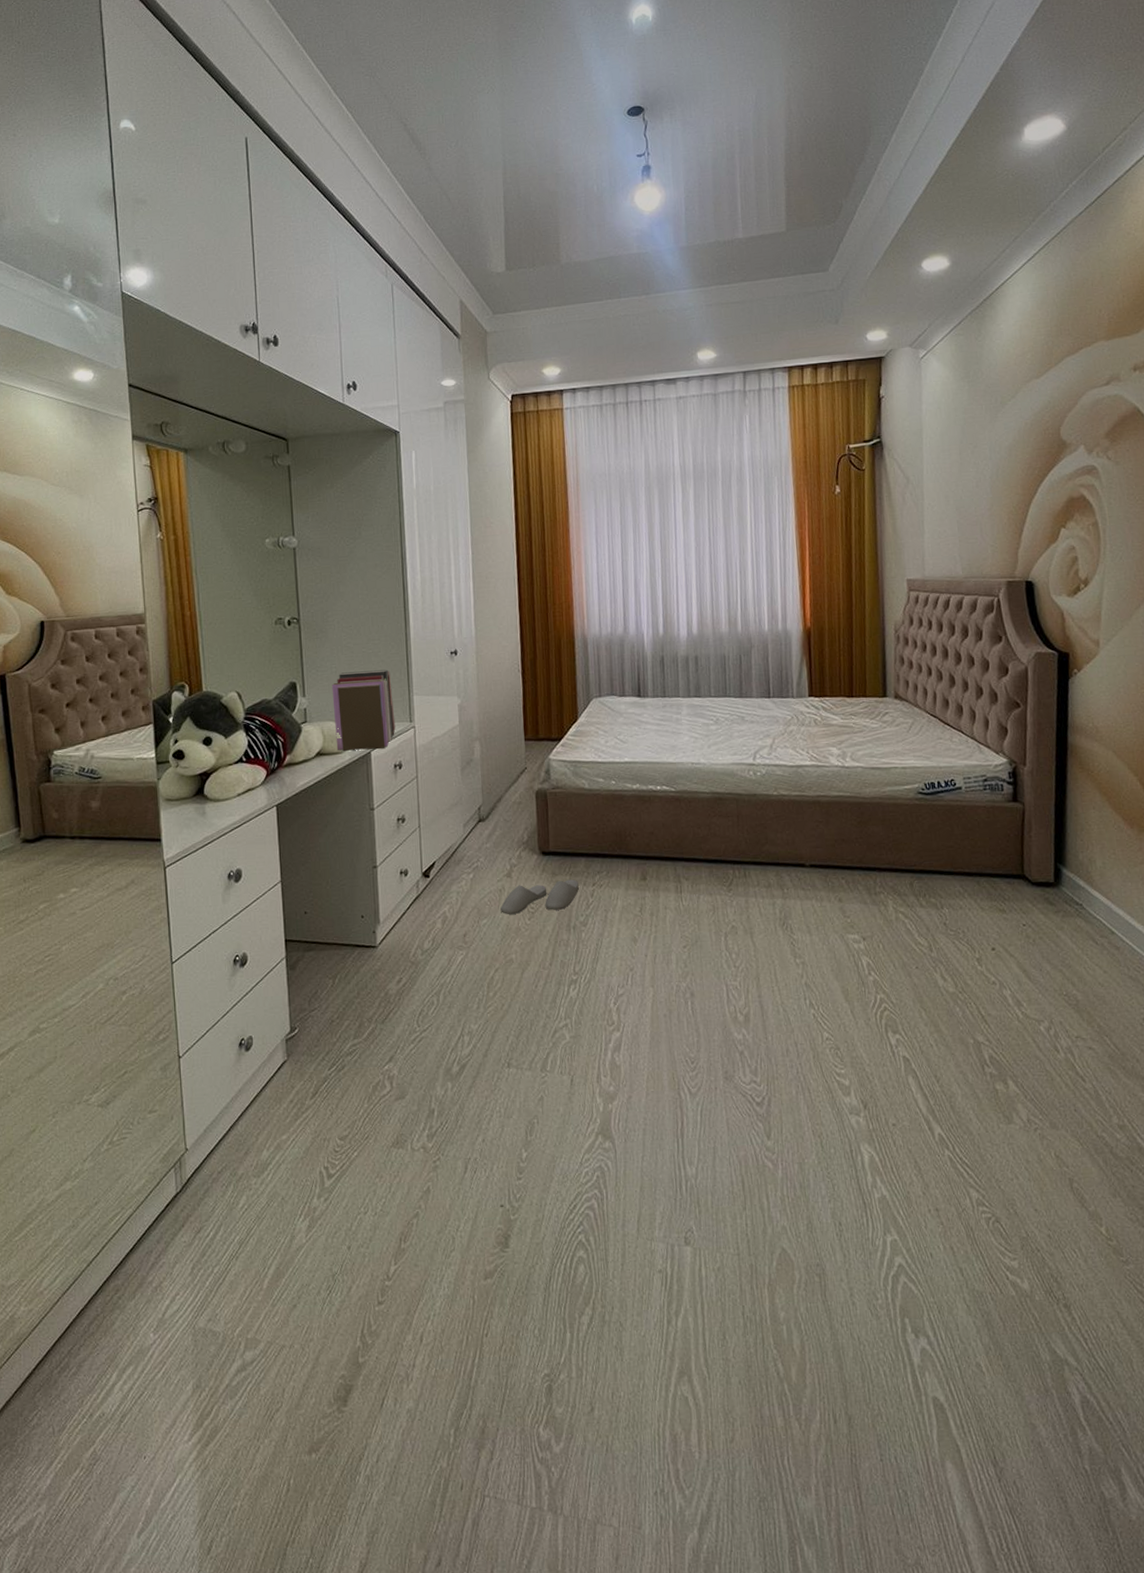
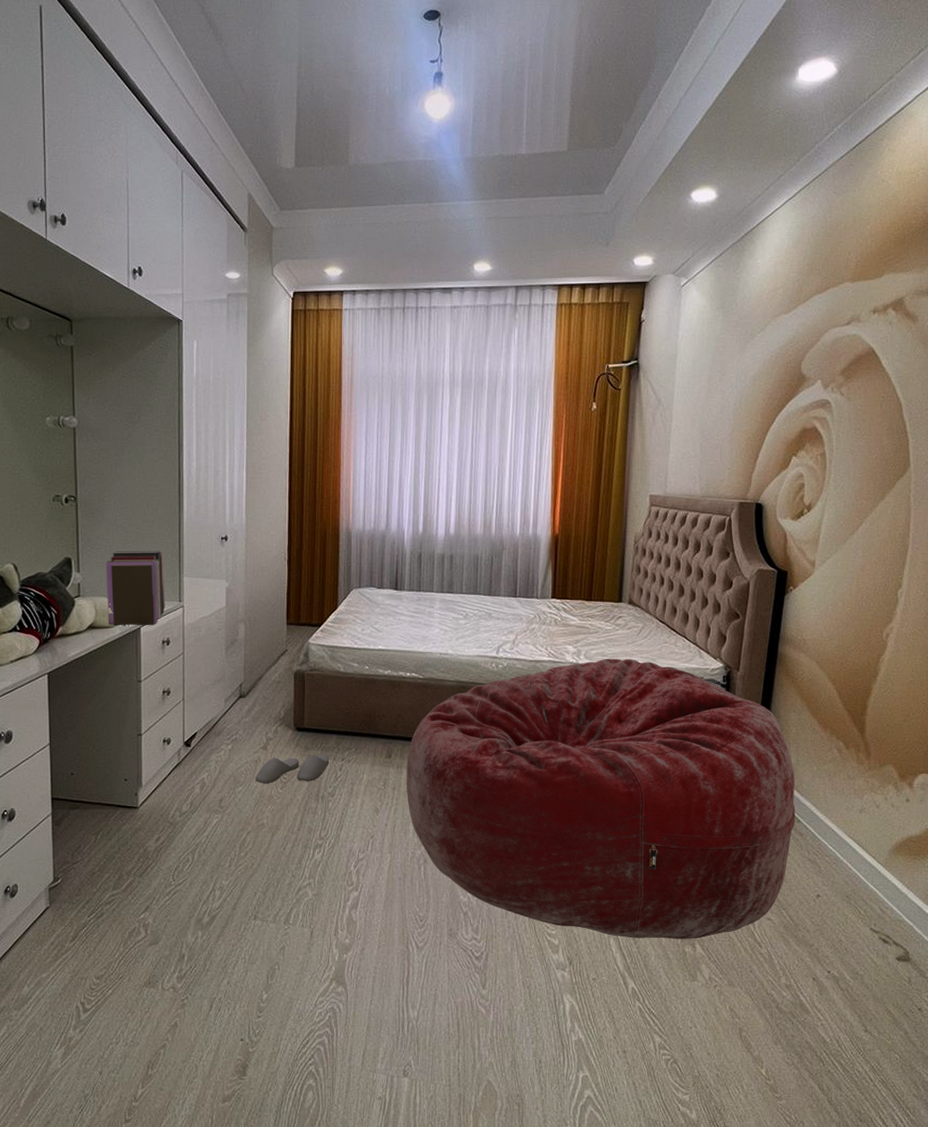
bean bag chair: none [663,758,1109,1076] -> present [406,658,796,940]

